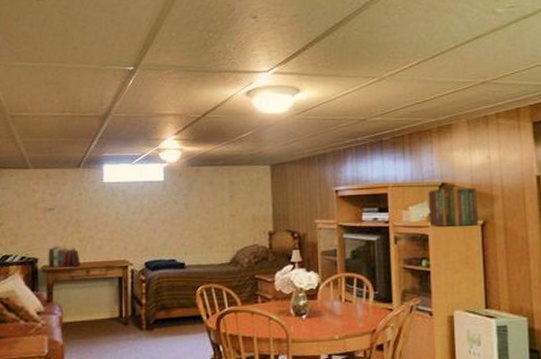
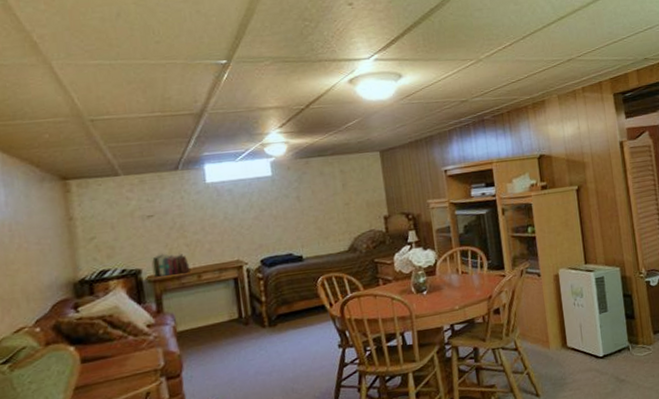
books: present [428,187,479,227] -> none [528,157,575,196]

